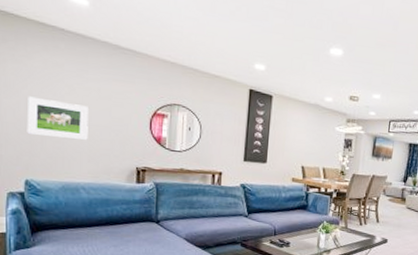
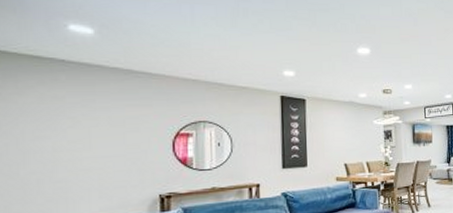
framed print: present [27,96,88,140] -> none [18,136,98,178]

